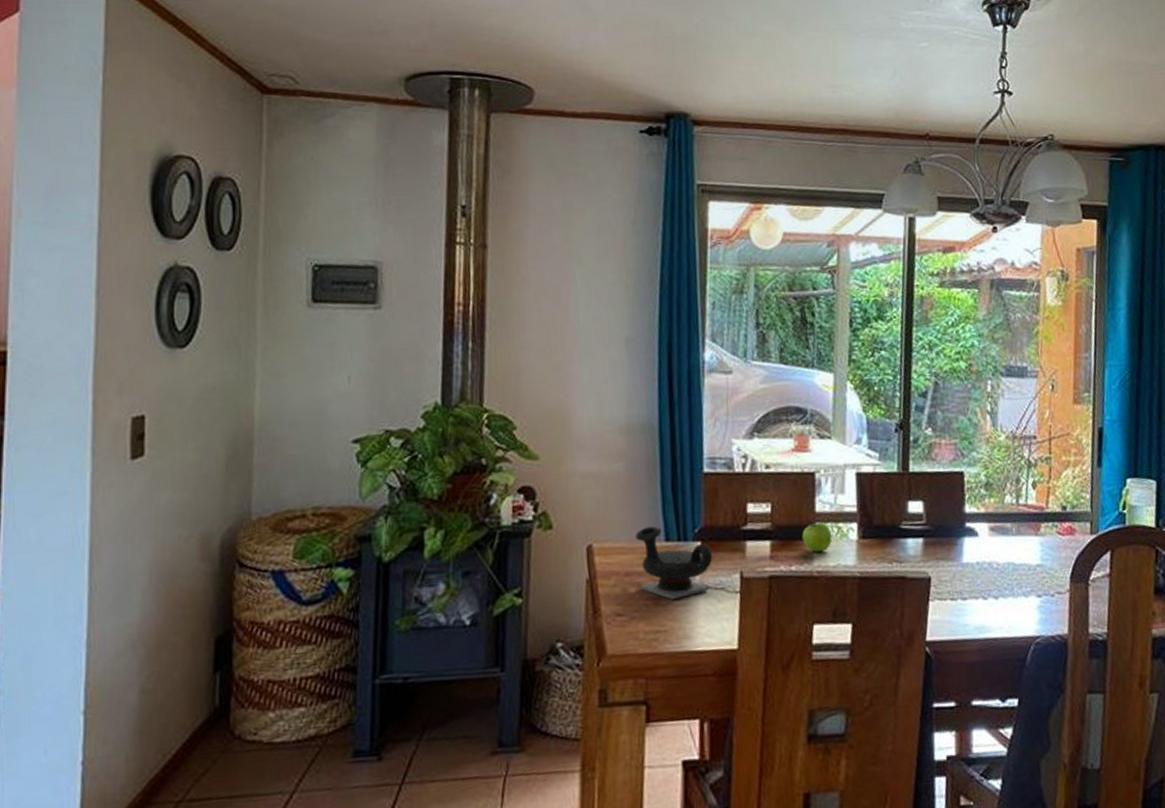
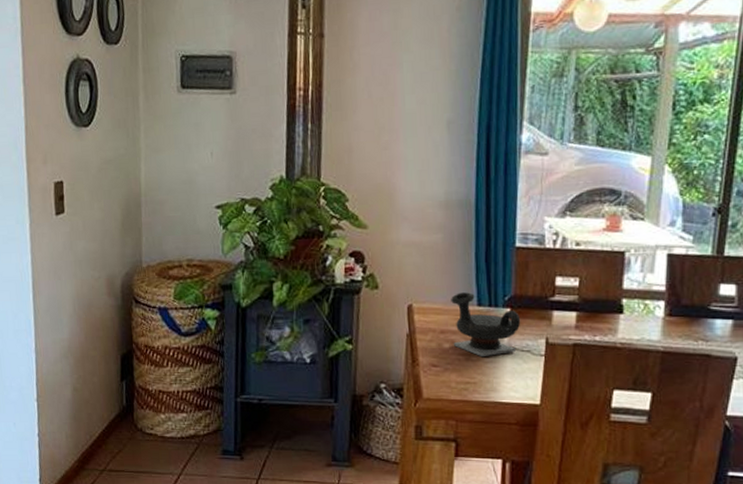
fruit: present [802,523,833,553] -> none [608,299,638,326]

